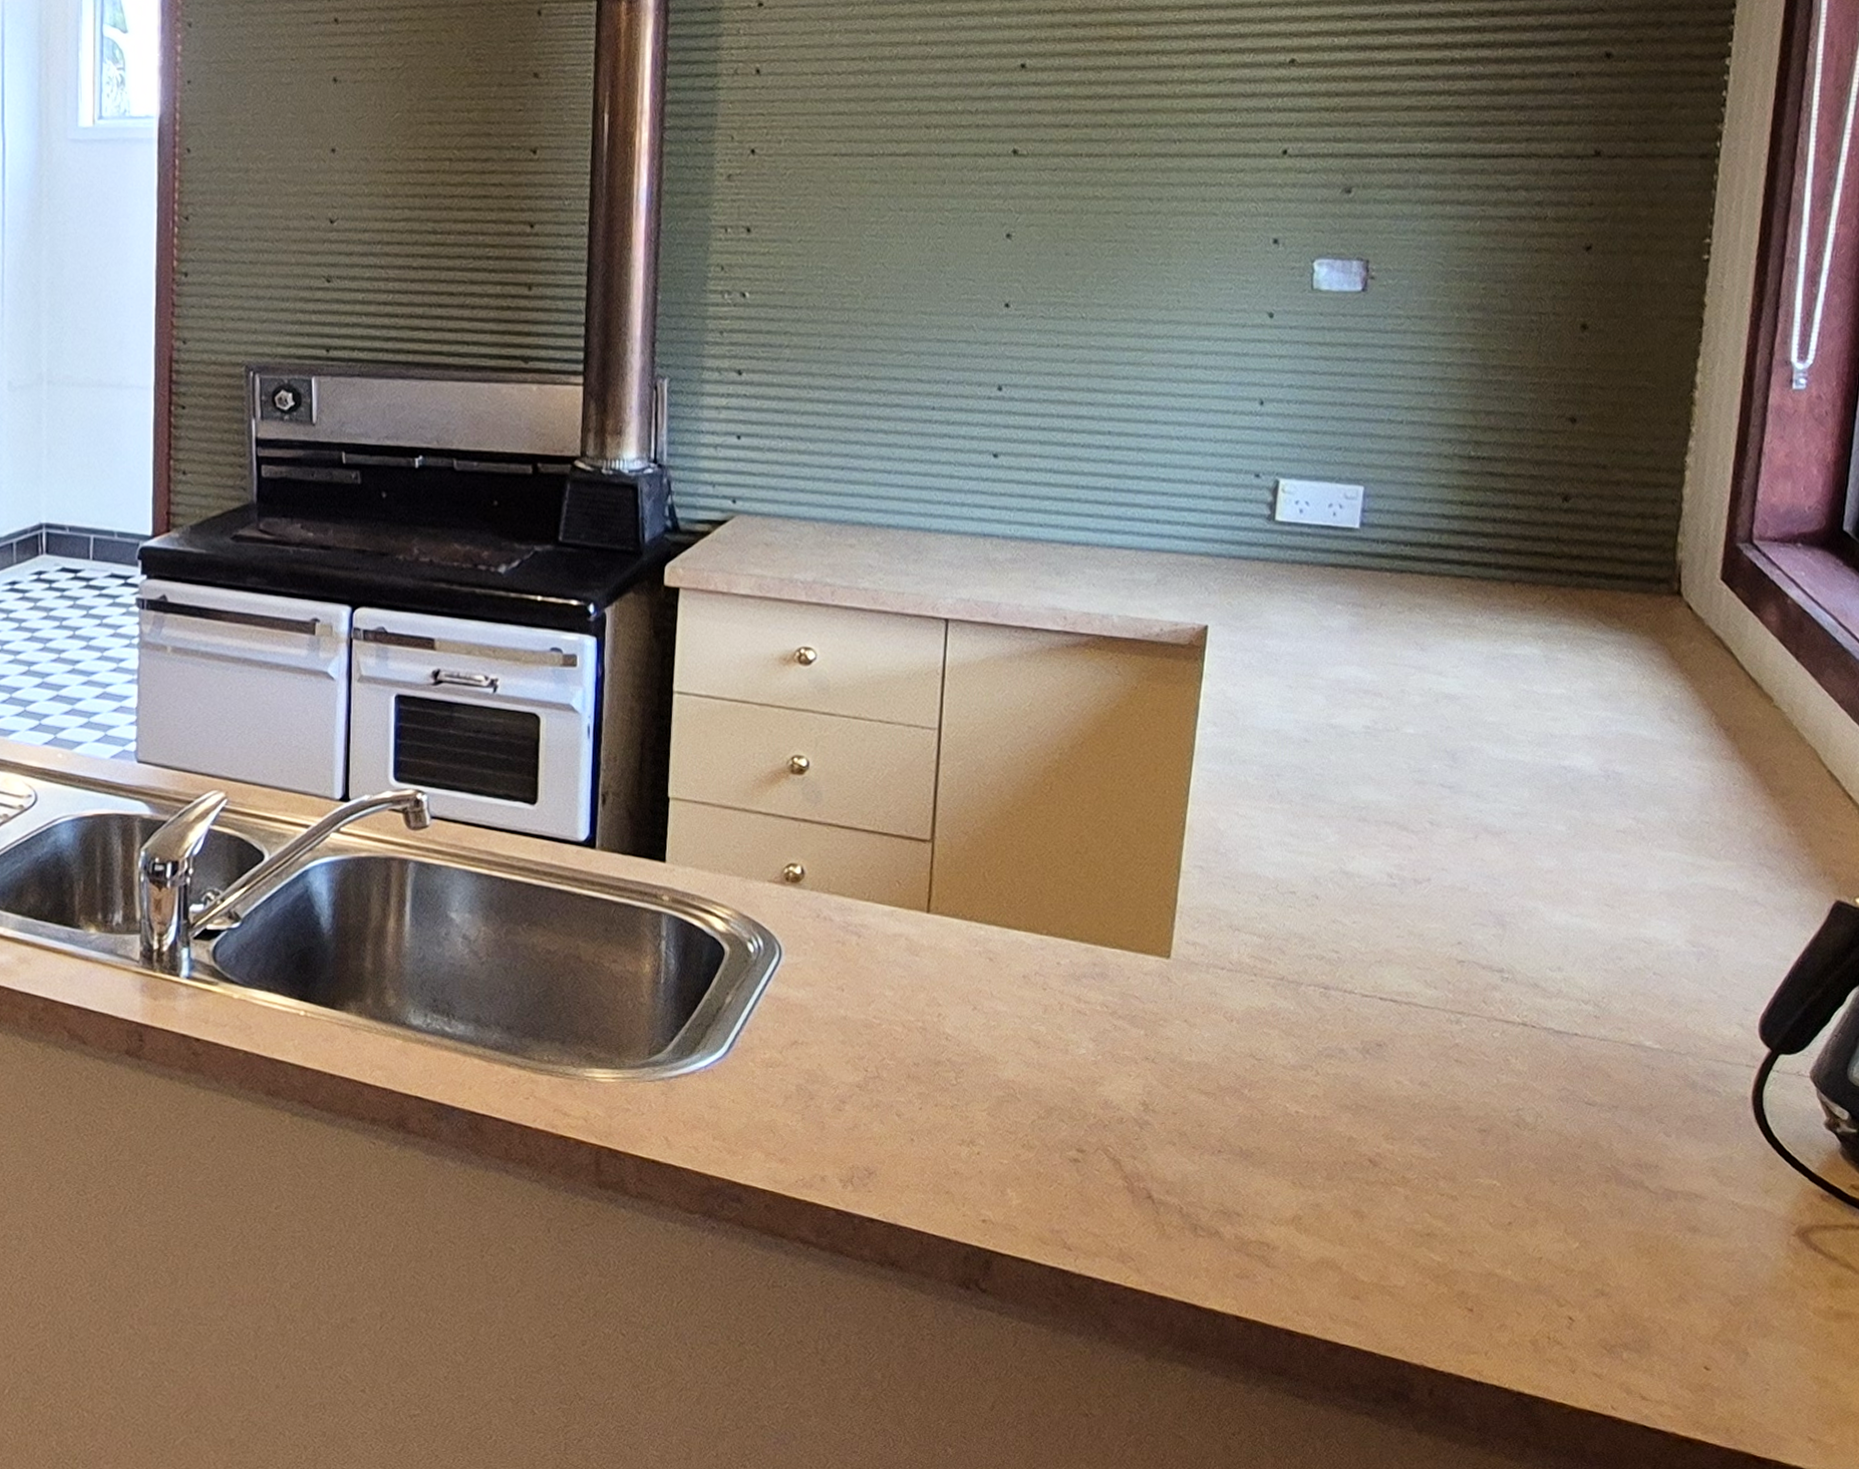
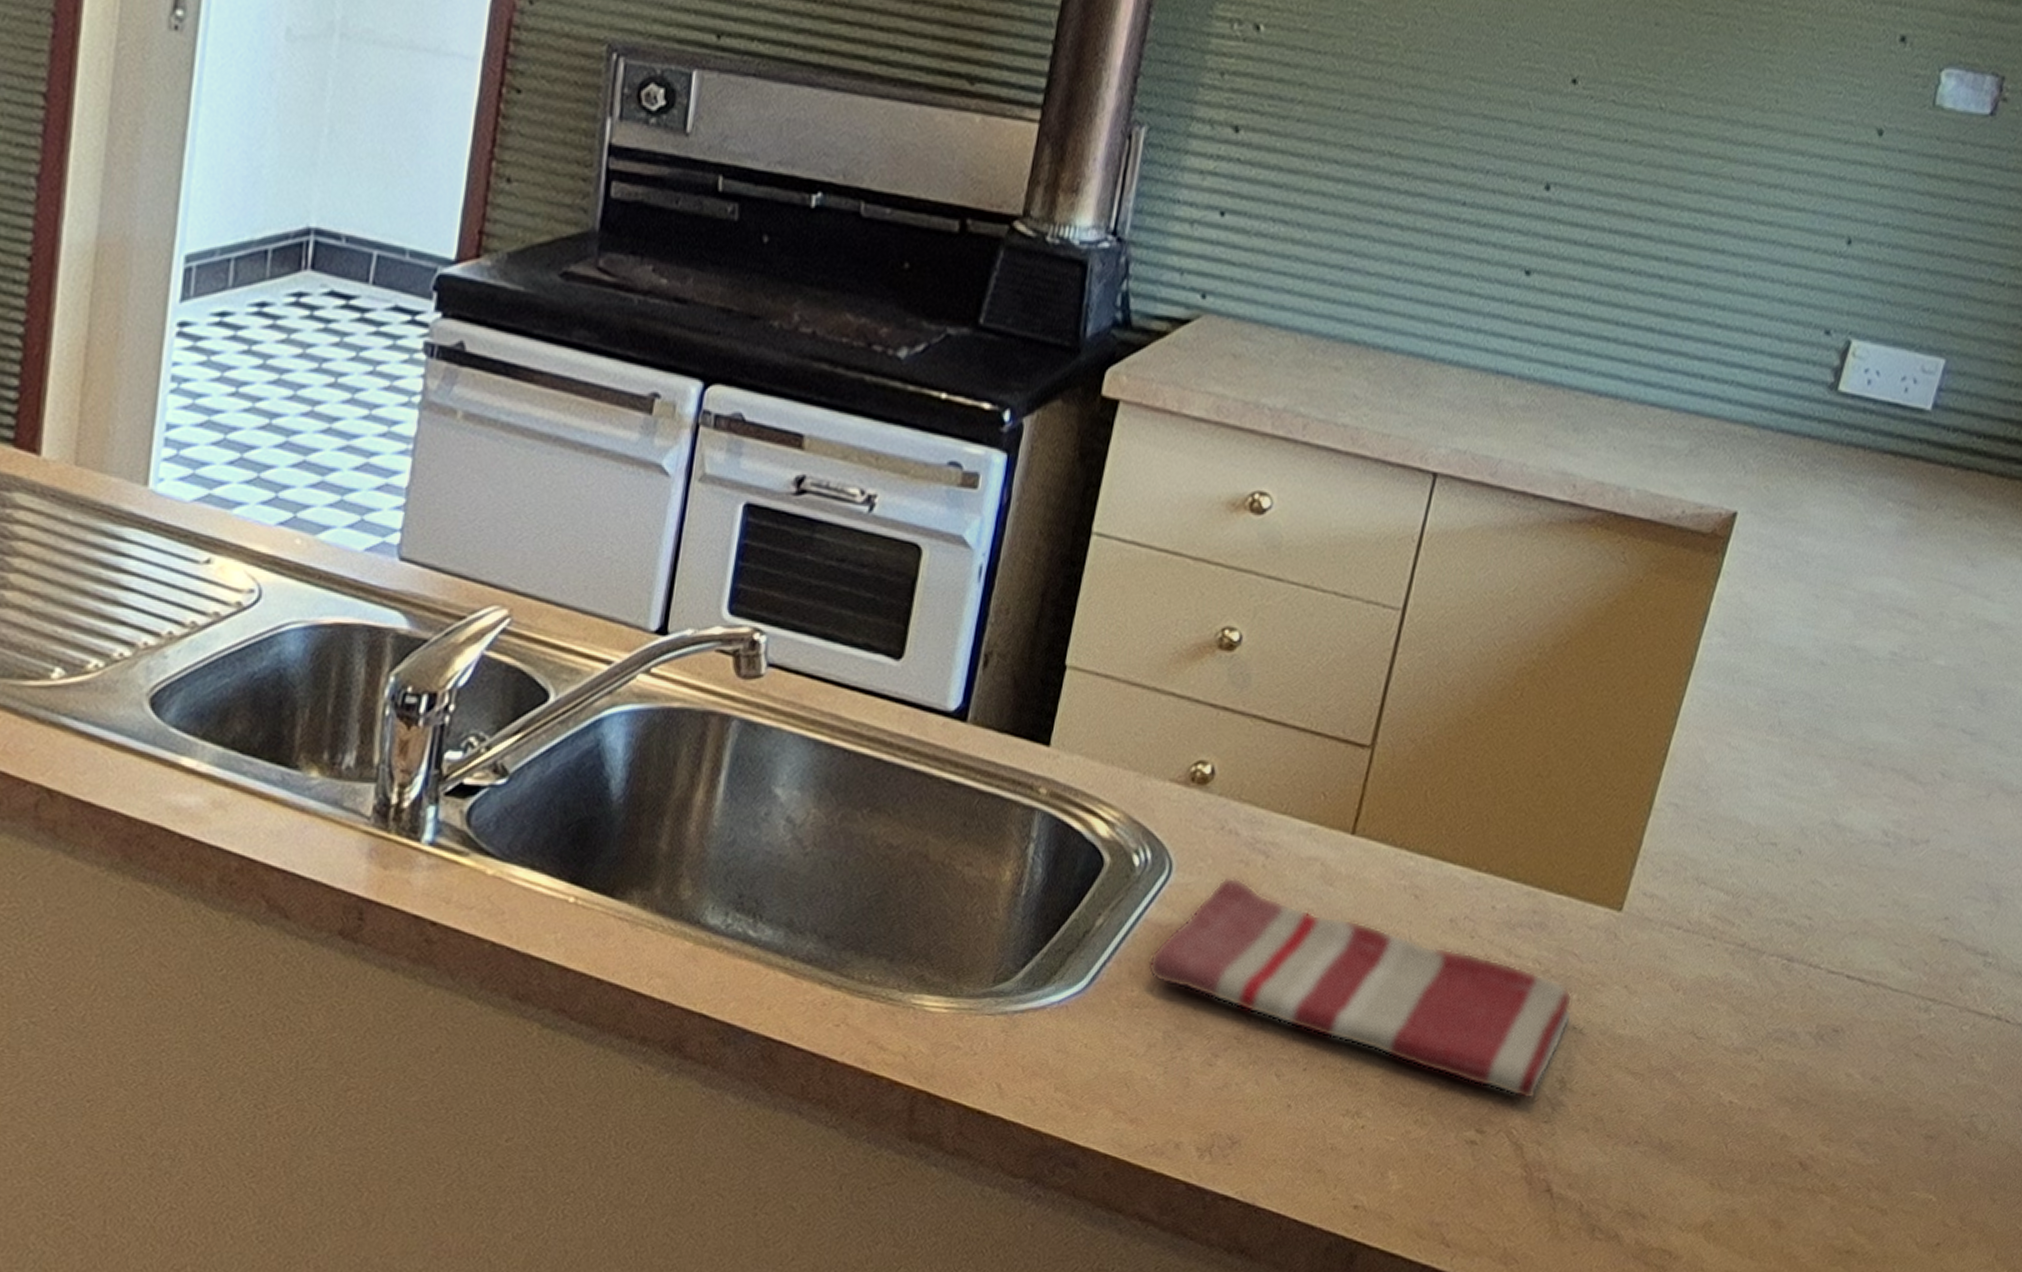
dish towel: none [774,955,1144,1122] -> present [1148,877,1573,1100]

